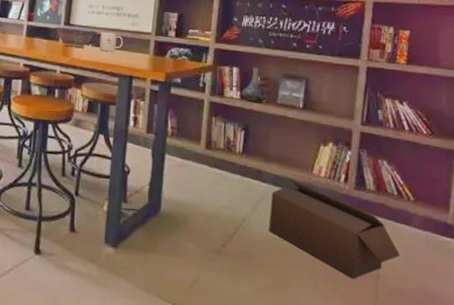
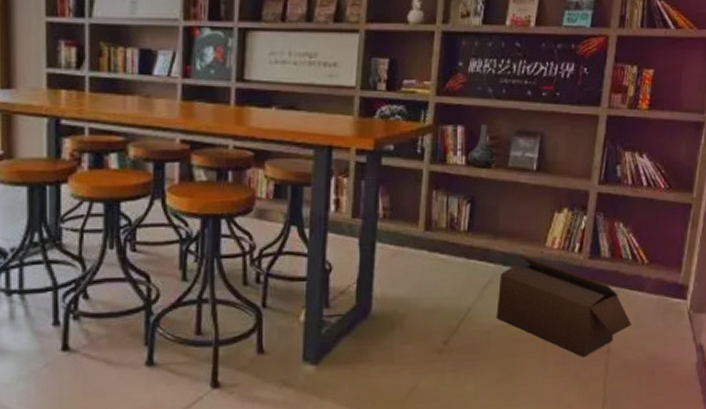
decorative bowl: present [54,26,98,48] -> none [221,83,284,112]
mug: present [100,31,124,52] -> none [287,87,319,115]

